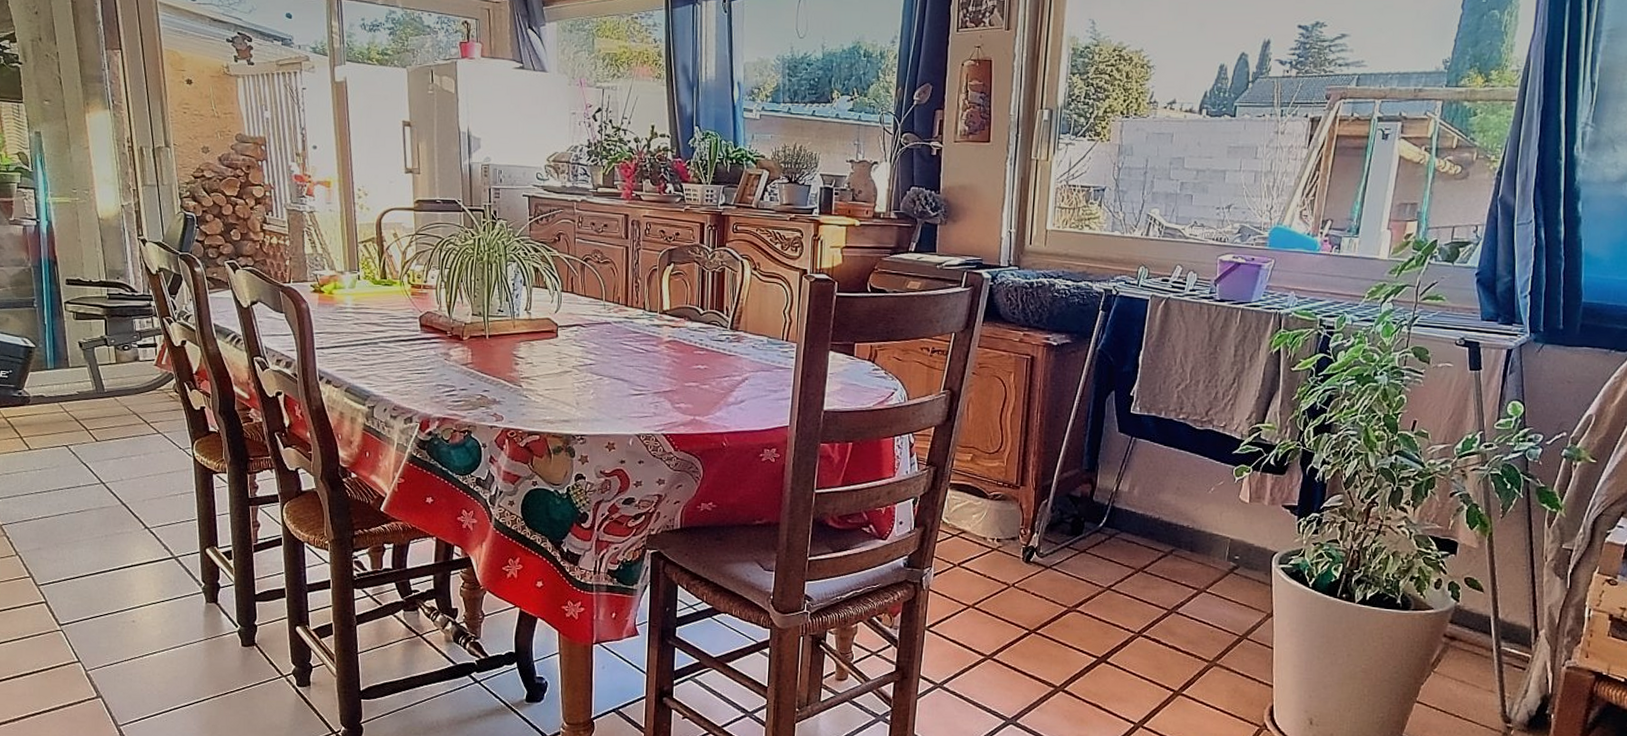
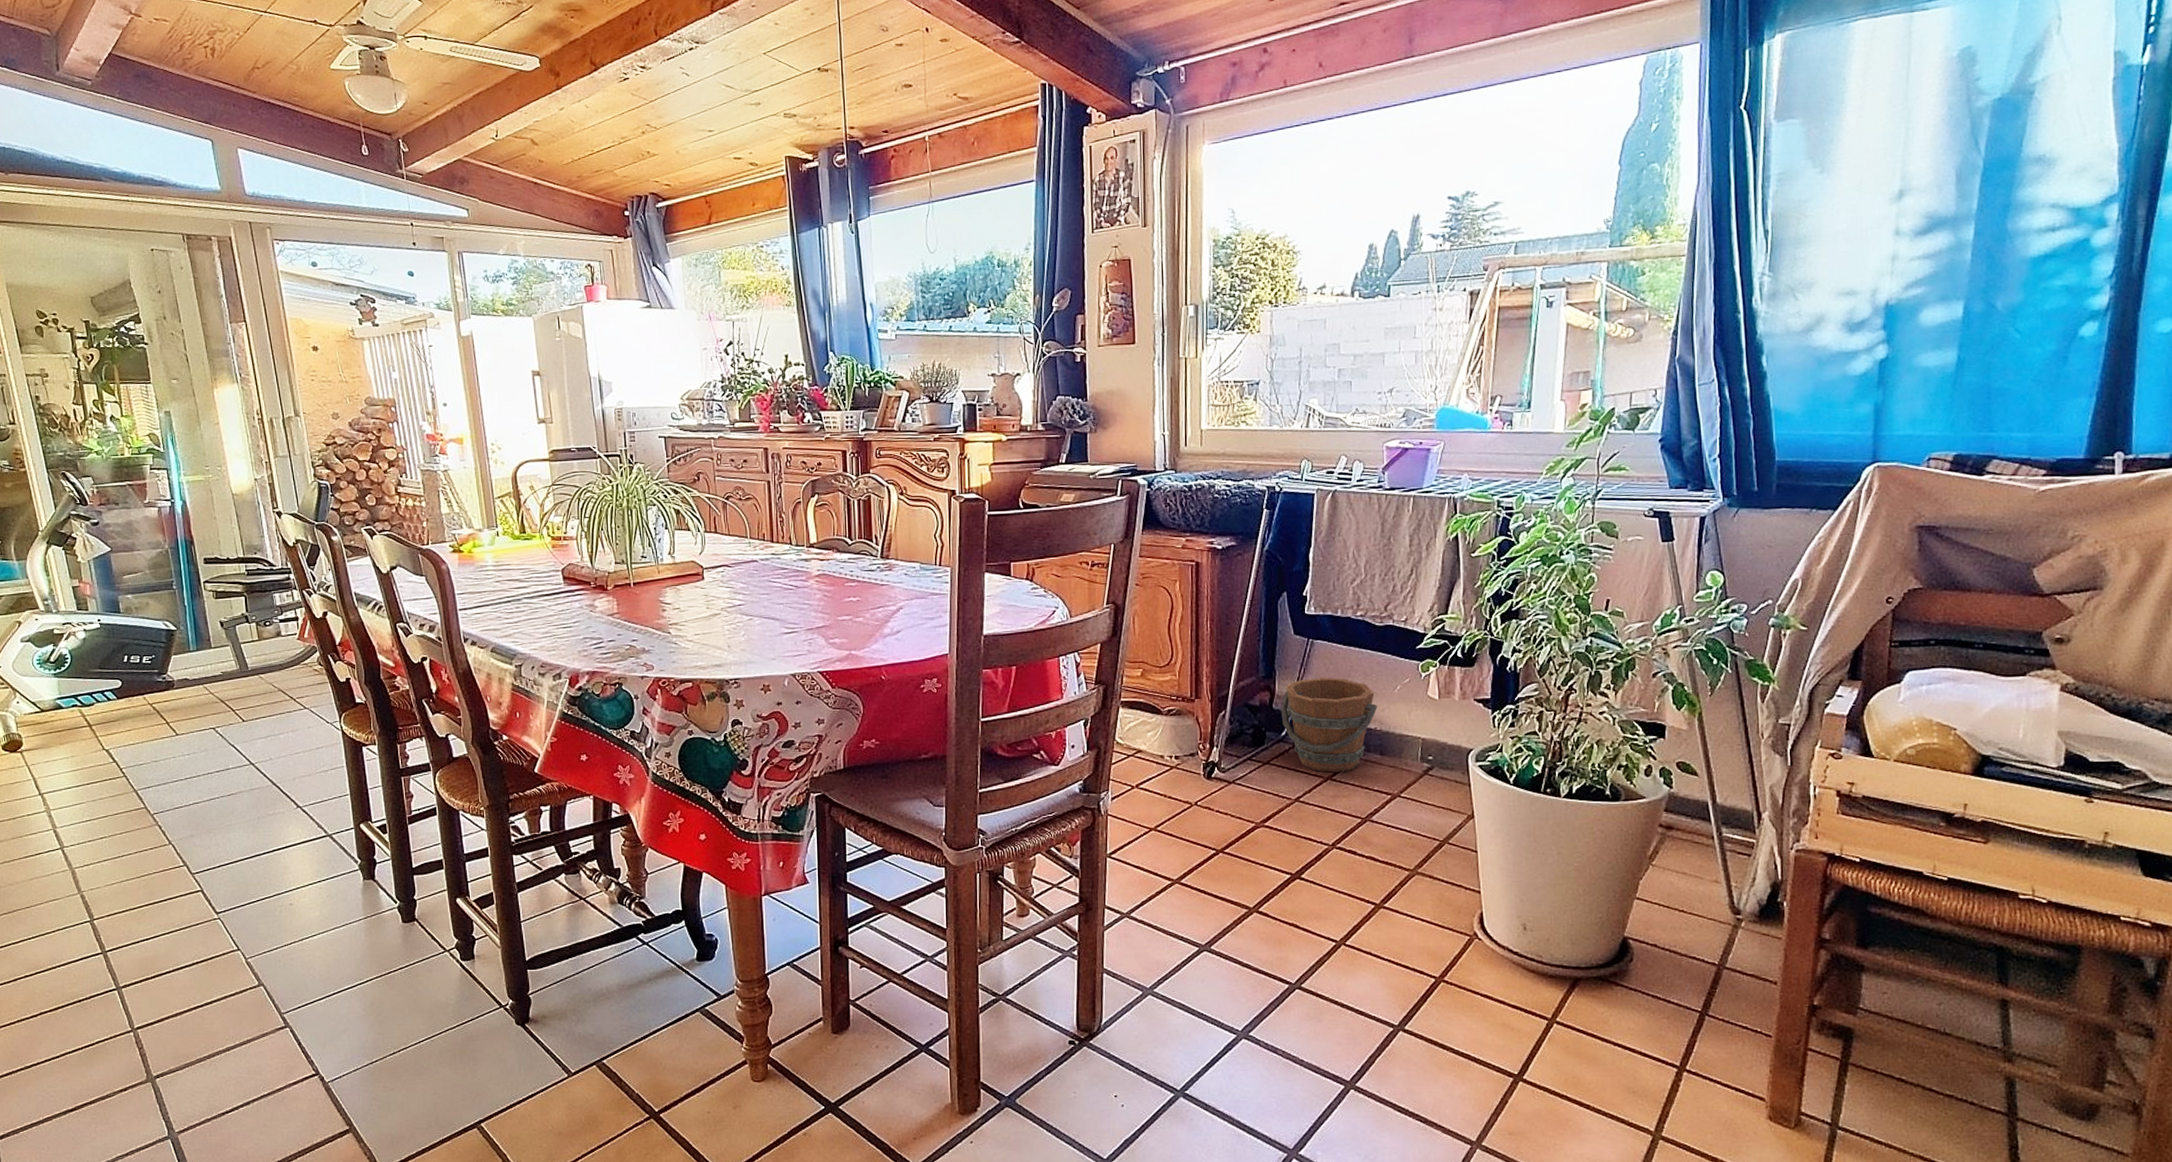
bucket: none [1100,474,1192,565] -> present [1281,677,1378,773]

